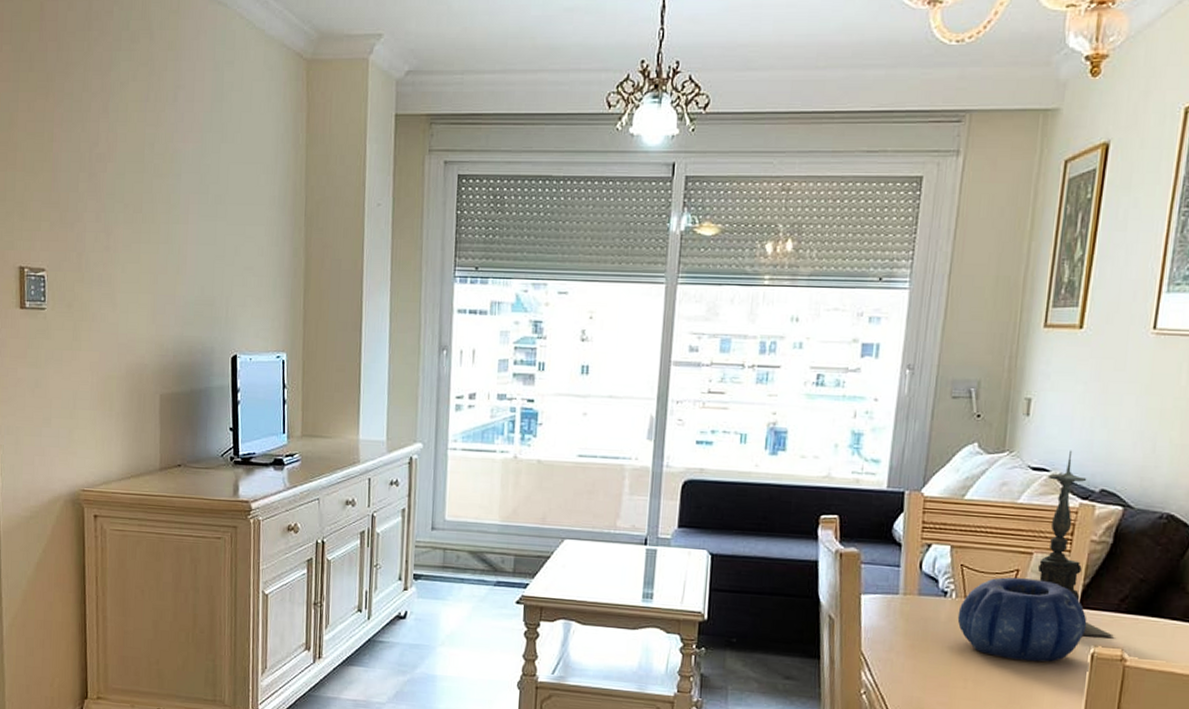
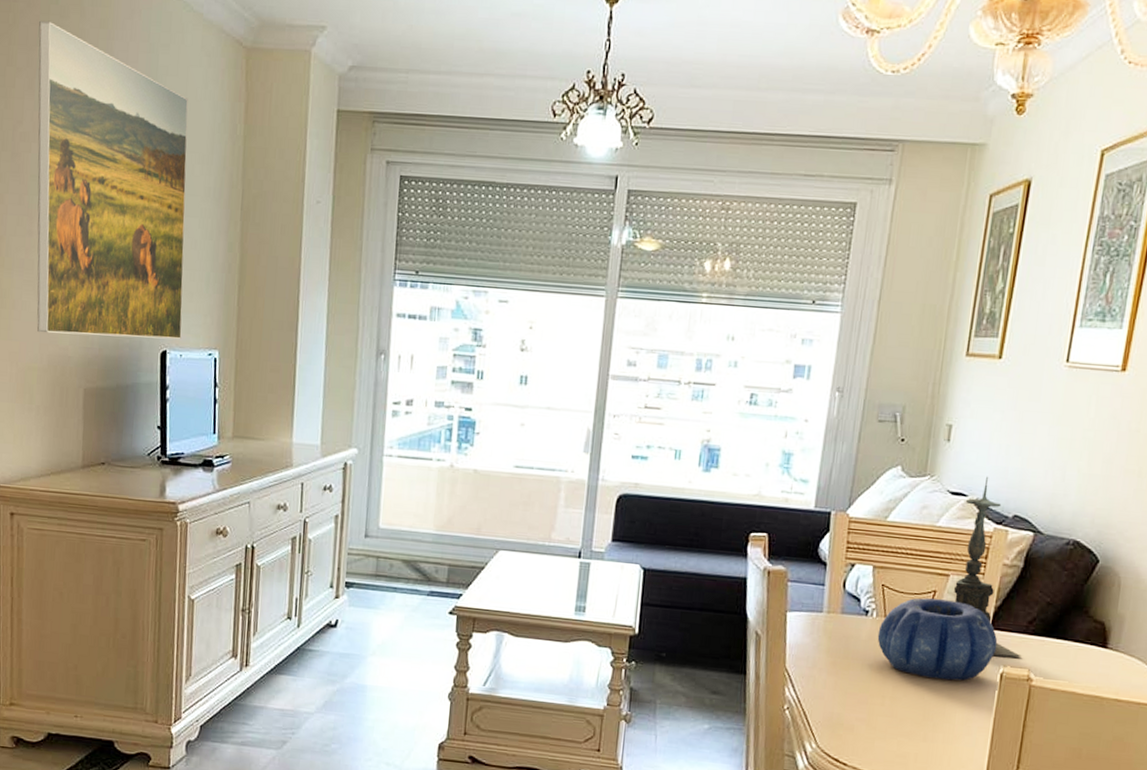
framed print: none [111,46,253,344] -> present [37,20,188,340]

